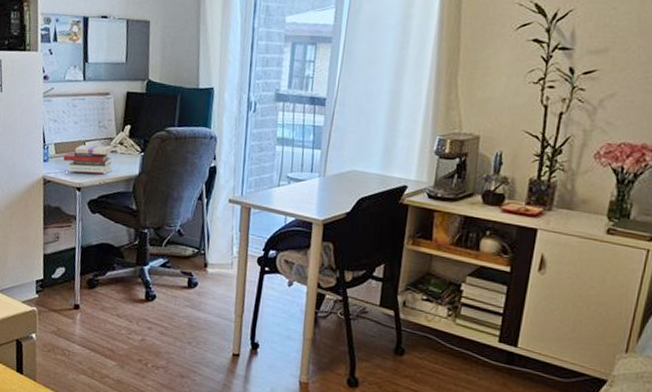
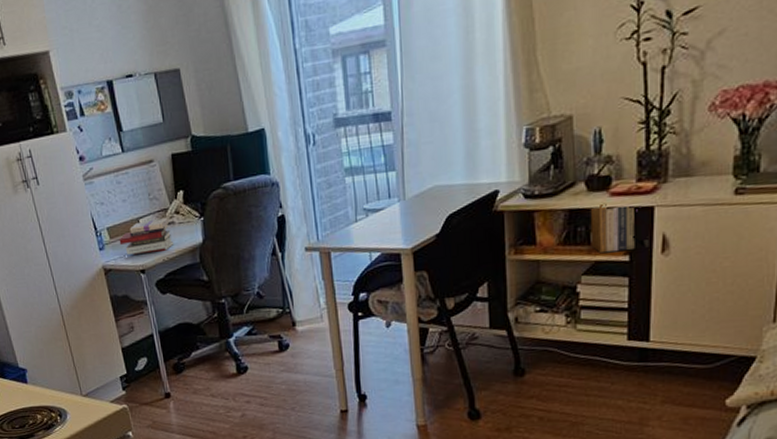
books: none [479,215,530,264] -> present [590,201,650,254]

